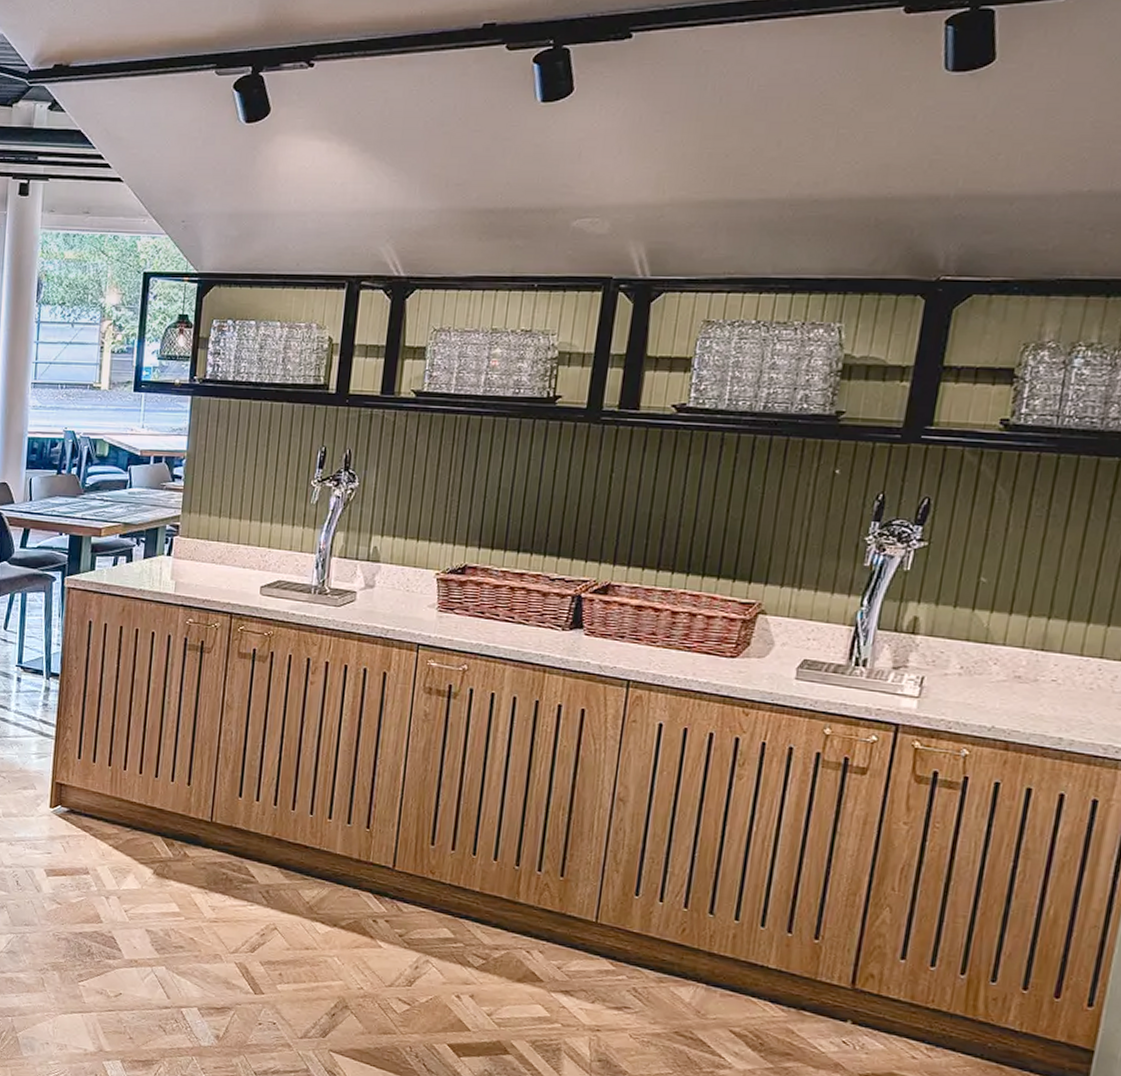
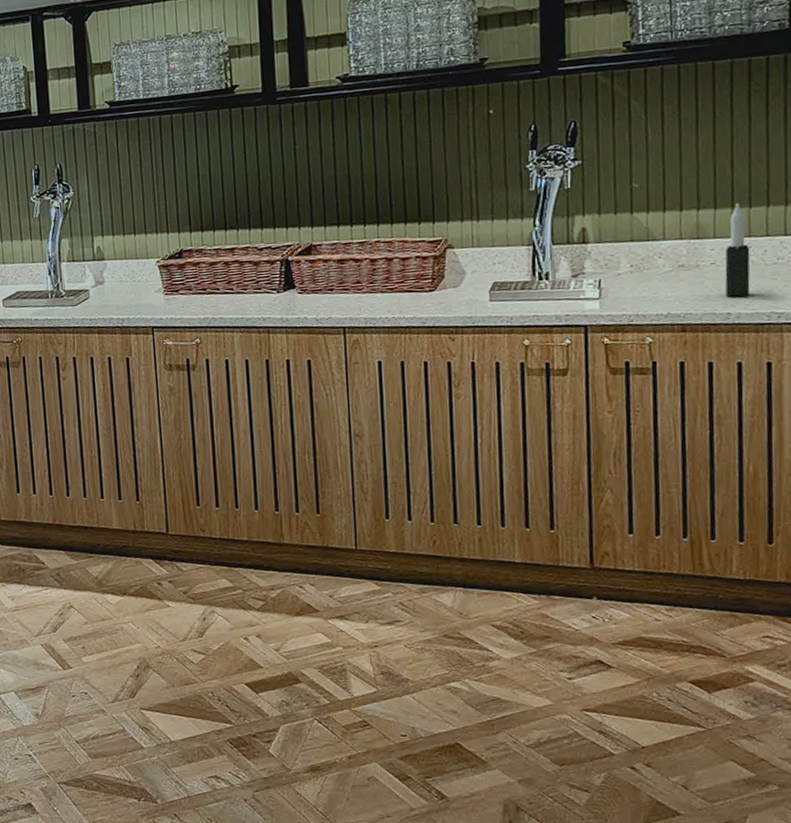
candle: none [1061,619,1101,723] -> present [725,203,750,297]

